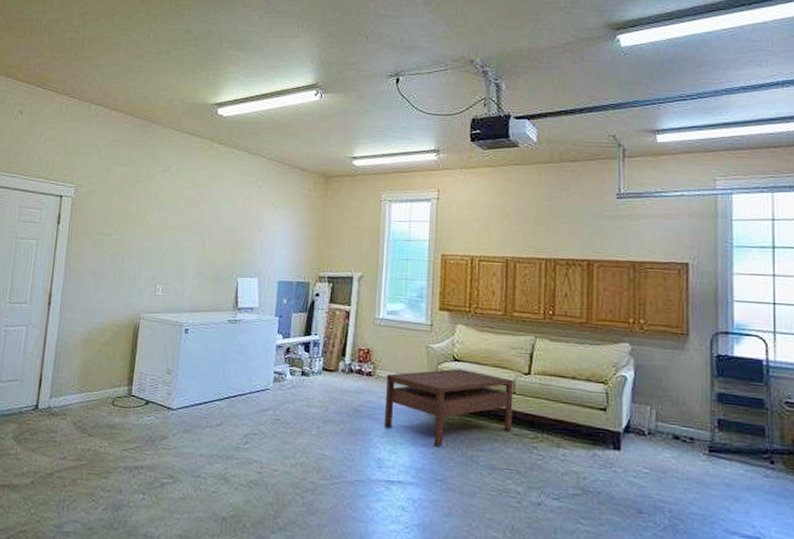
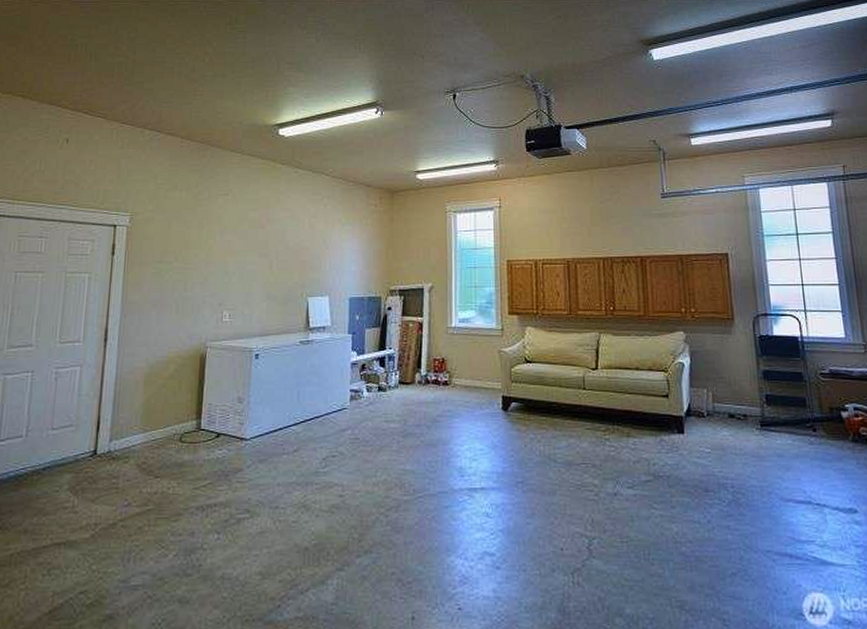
coffee table: present [383,368,514,447] -> none [462,370,585,449]

